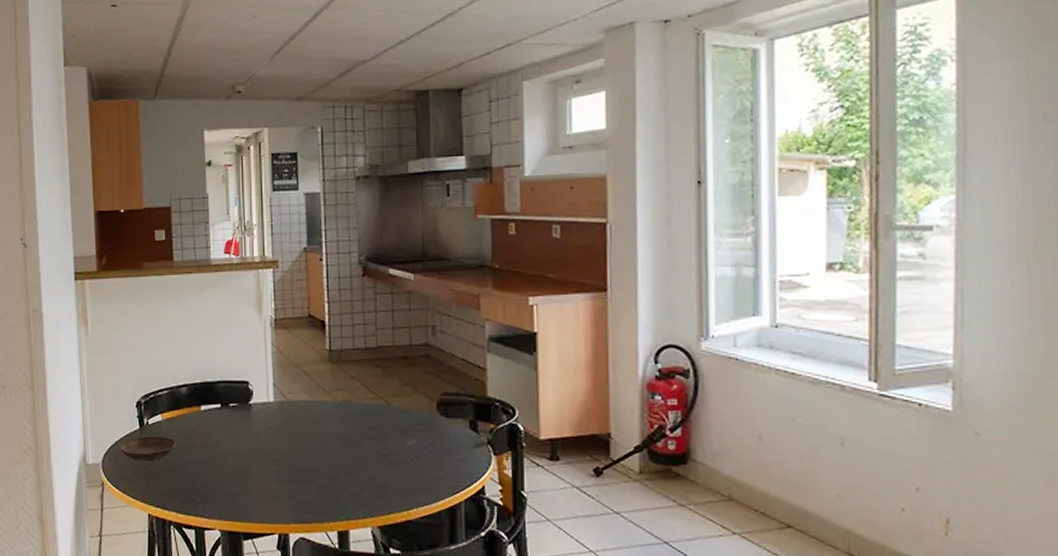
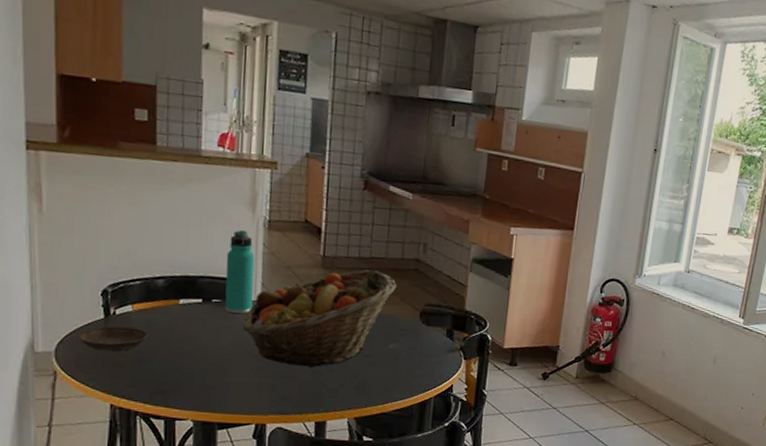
thermos bottle: none [239,332,267,417] -> present [225,230,255,315]
fruit basket: none [258,360,408,471] -> present [242,270,397,368]

